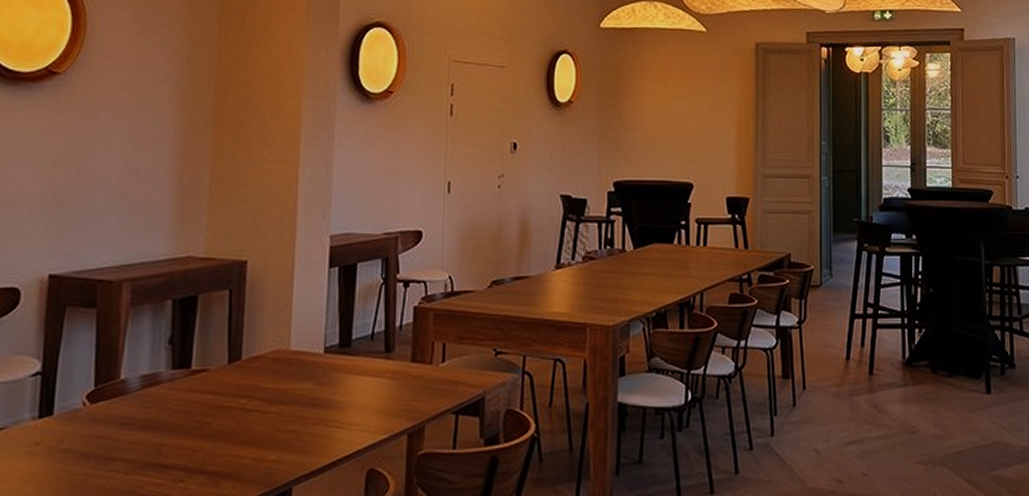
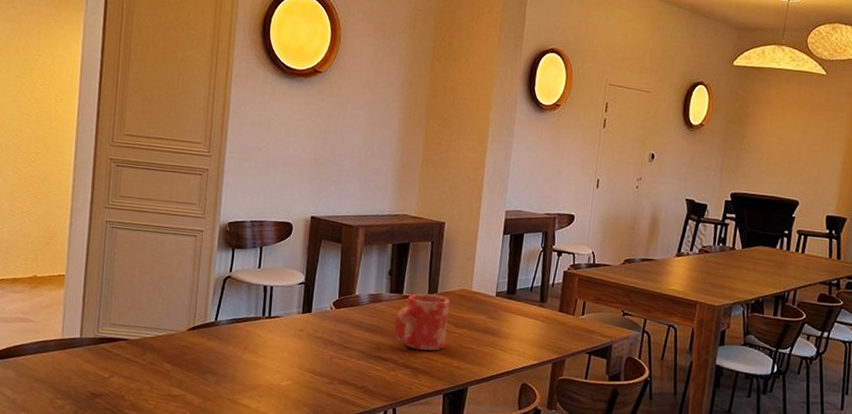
vase: none [180,363,259,446] -> present [393,293,450,351]

